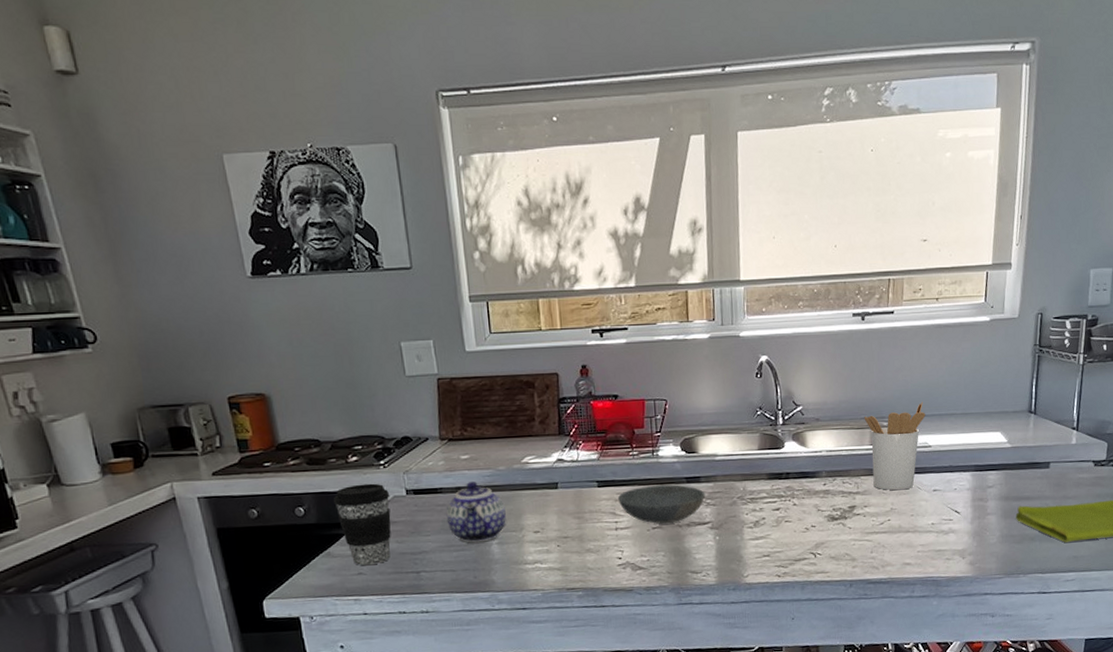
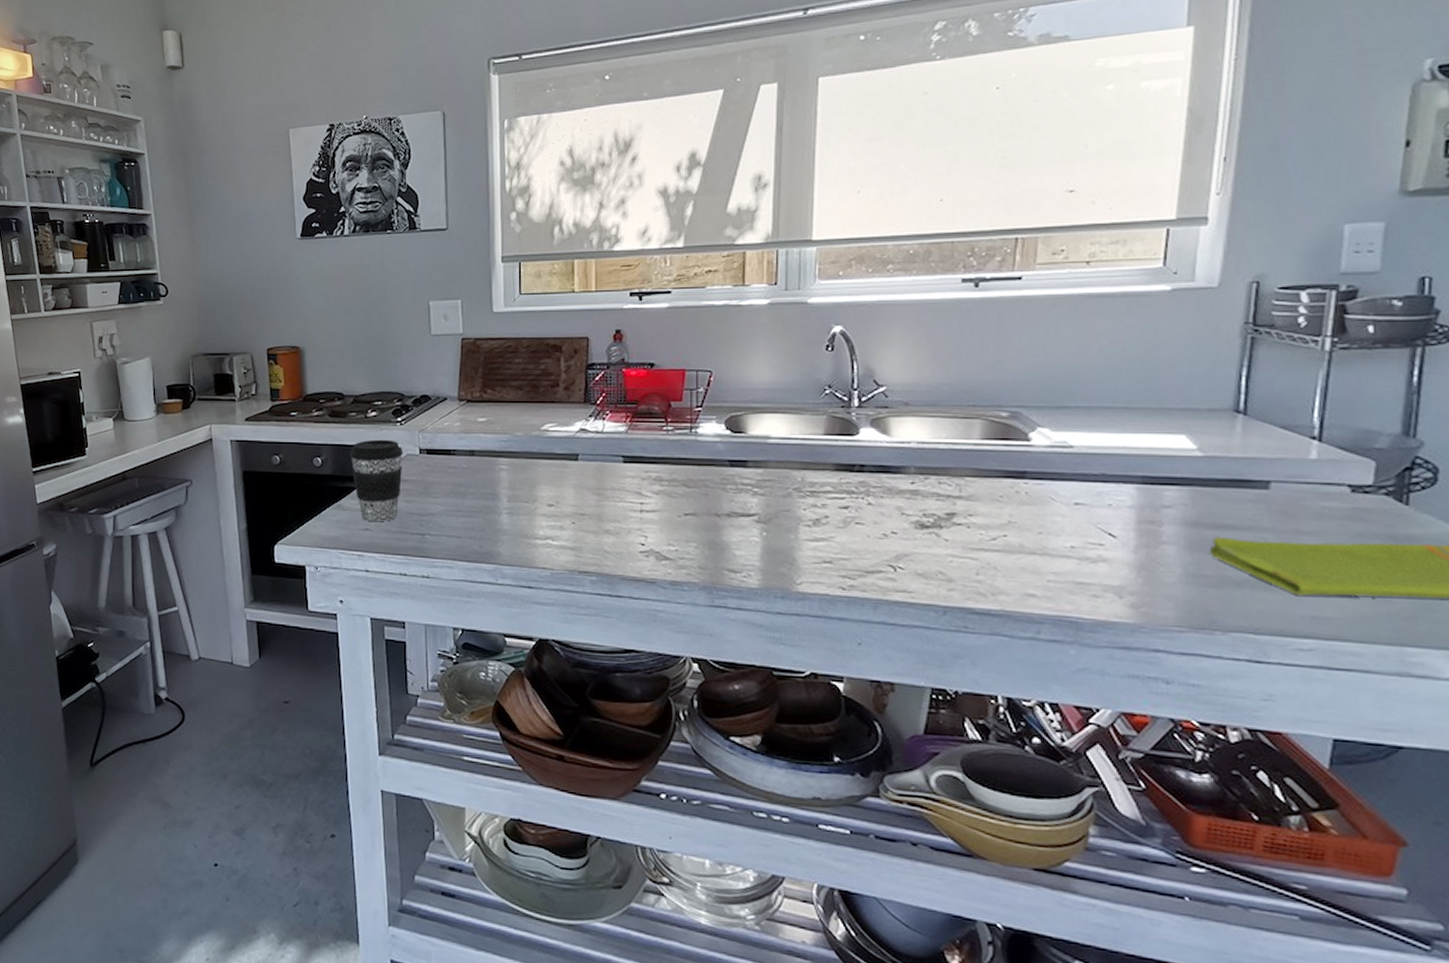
teapot: present [446,482,506,543] -> none [457,446,519,510]
bowl: present [618,484,706,524] -> none [646,467,753,511]
utensil holder: present [864,401,926,491] -> none [973,389,1066,499]

